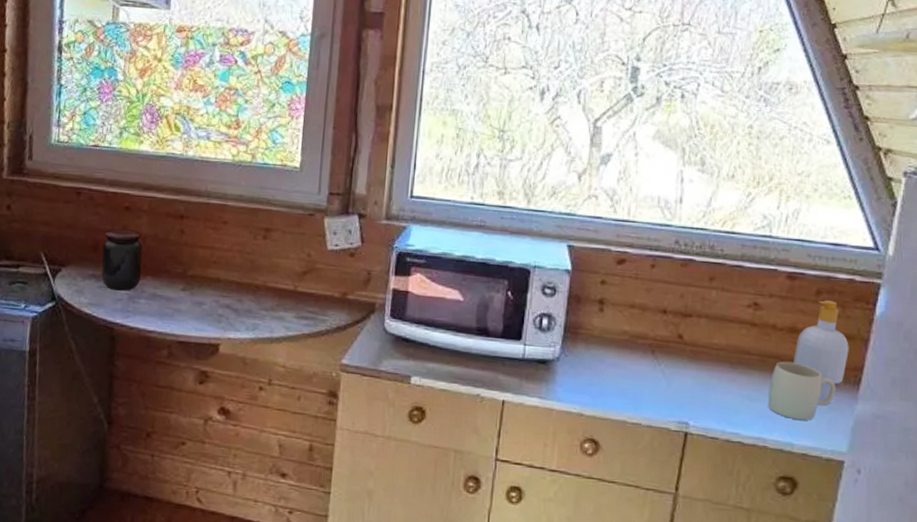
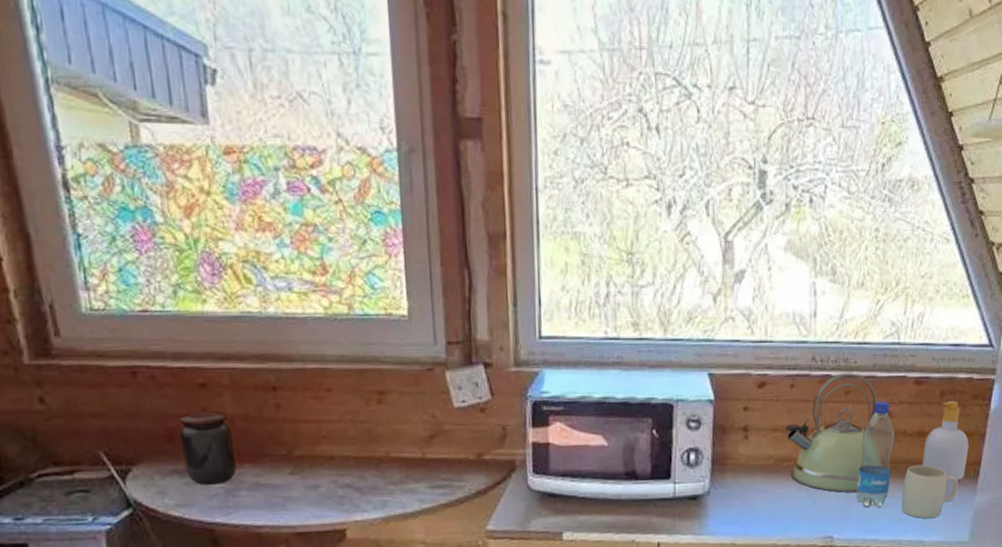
kettle: none [643,259,745,380] -> present [785,373,877,492]
bottle: none [716,291,764,400] -> present [855,401,895,508]

